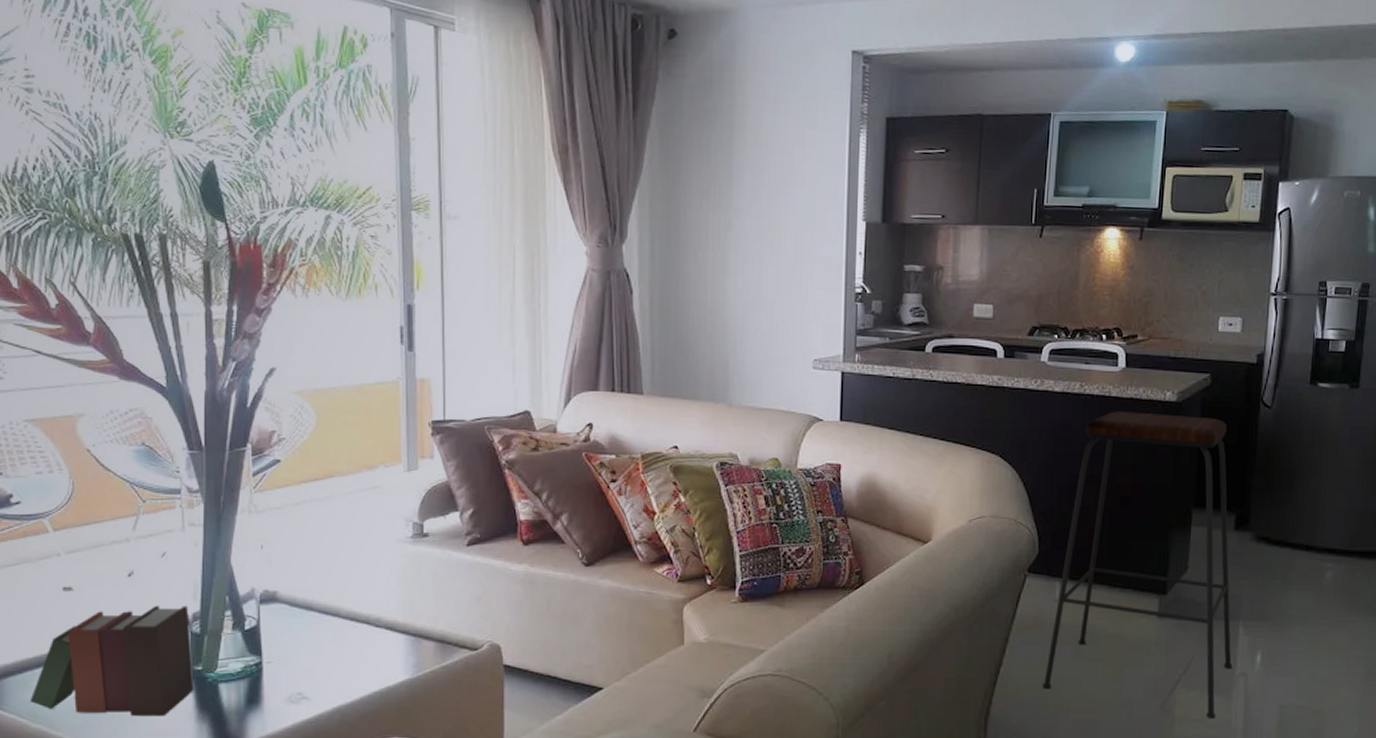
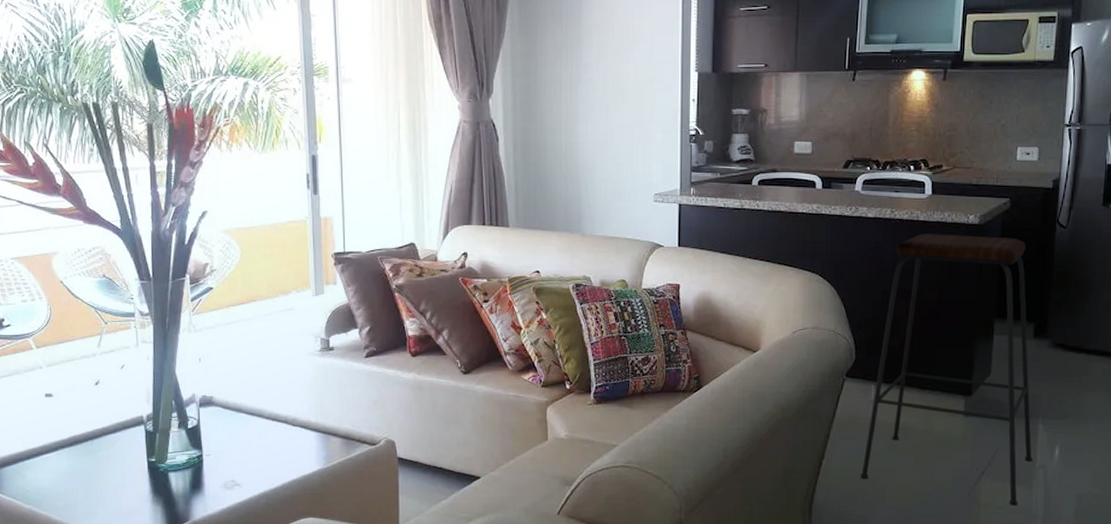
books: present [29,605,194,717] -> none [22,408,149,499]

